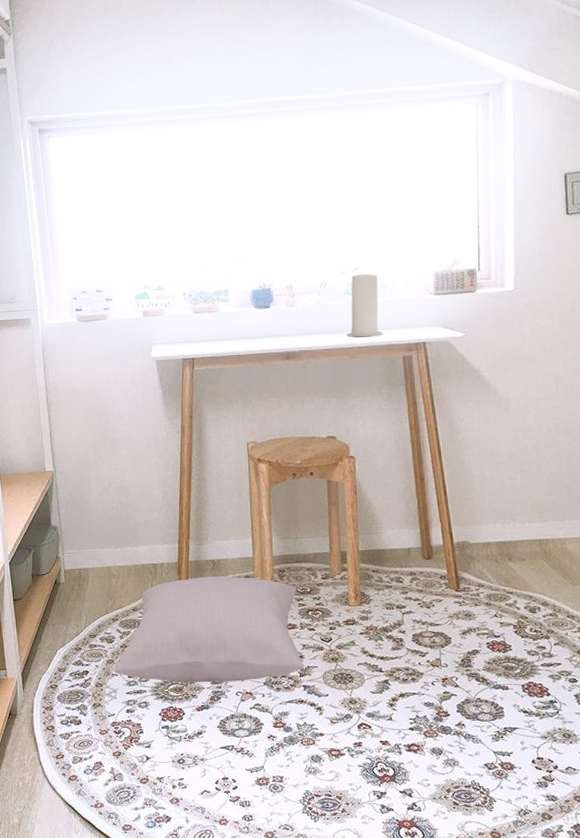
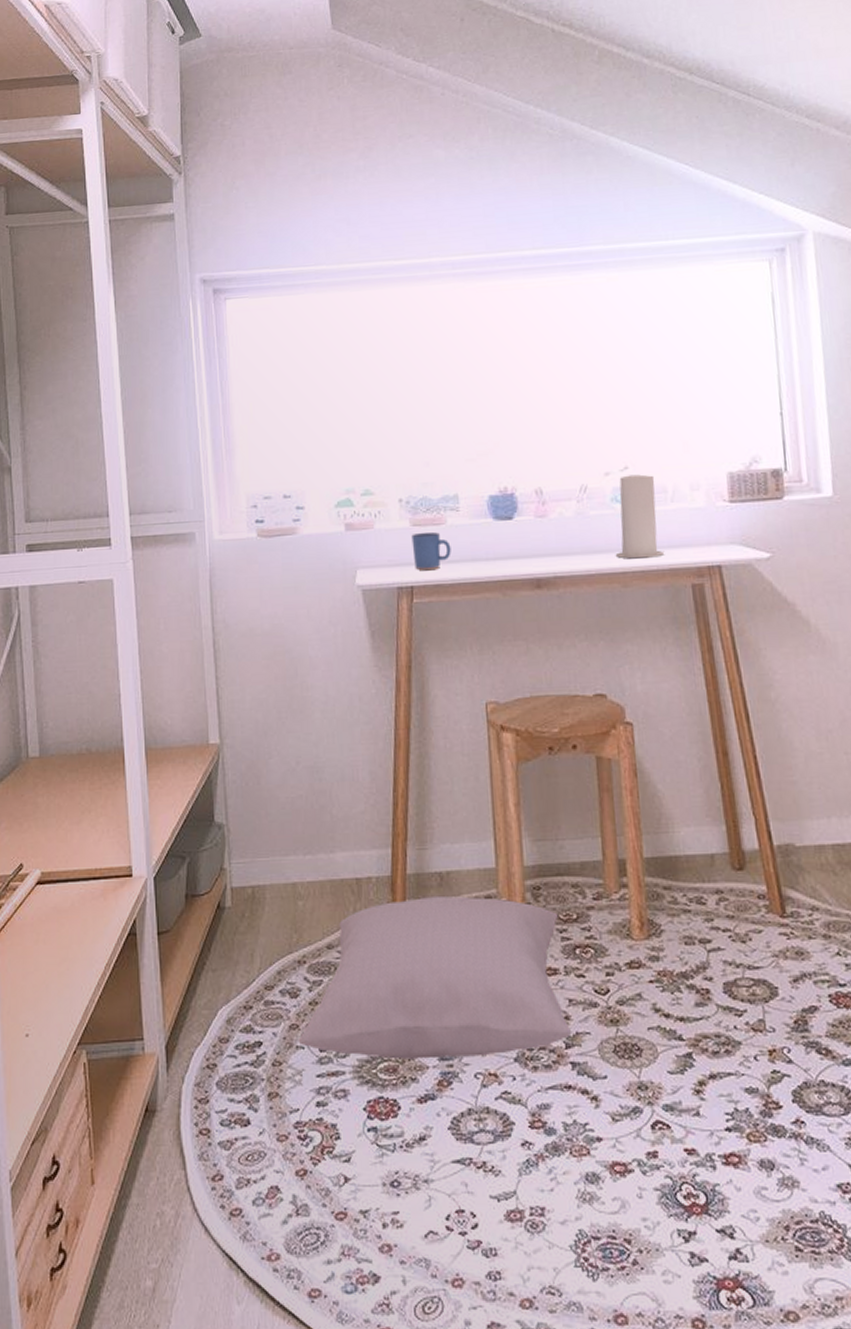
mug: none [193,318,223,347] -> present [411,532,451,571]

